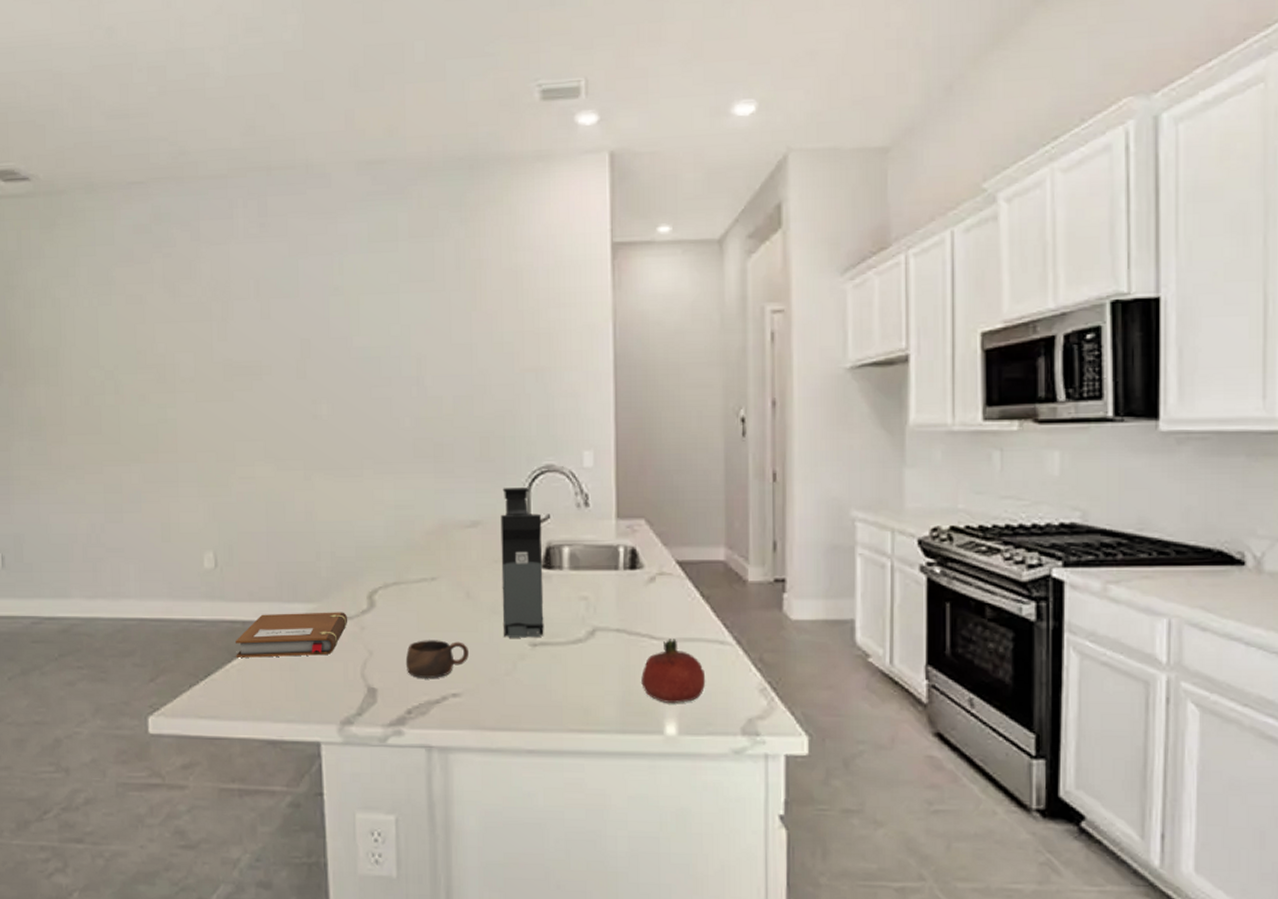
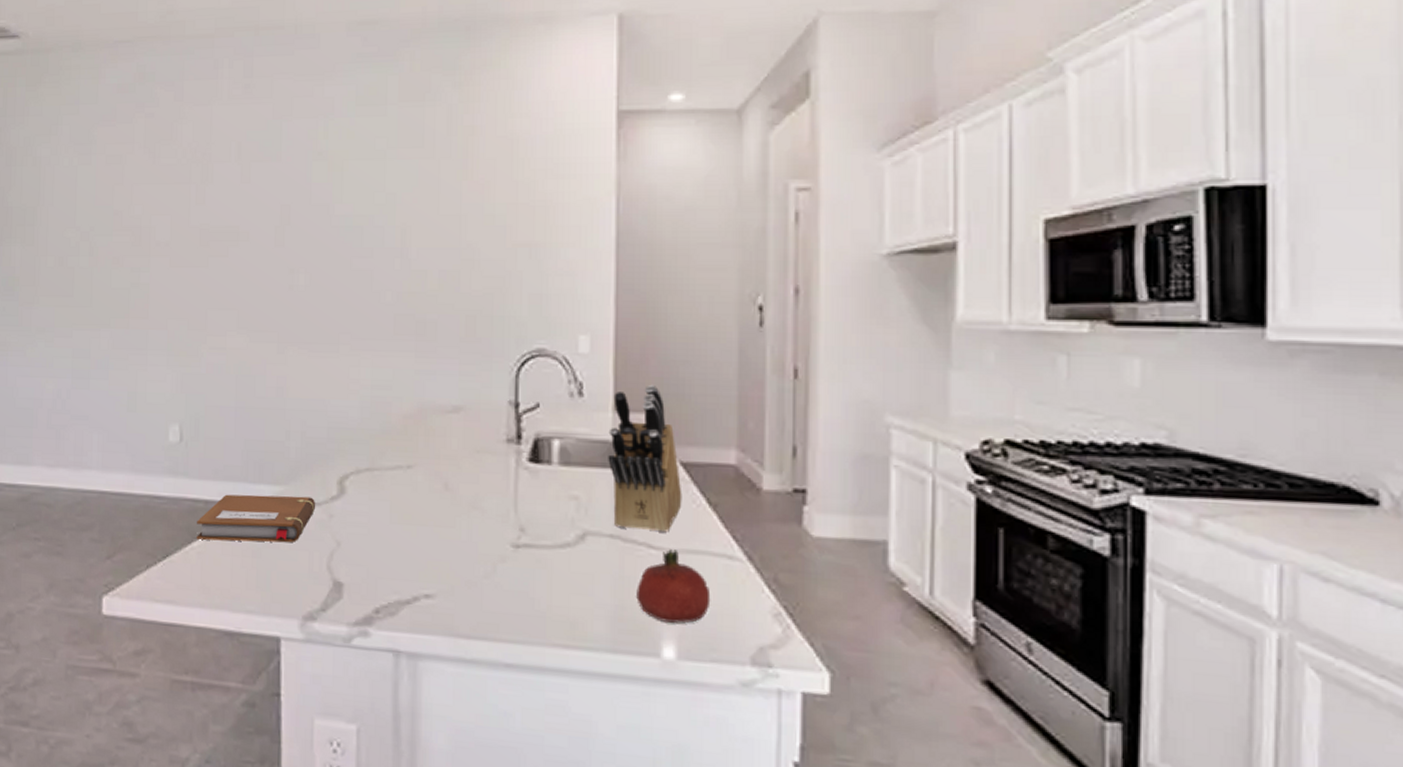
cup: present [405,640,469,678] -> none [375,533,444,576]
coffee maker: present [500,488,544,638] -> none [483,372,531,538]
knife block: none [612,492,679,624] -> present [608,384,682,533]

